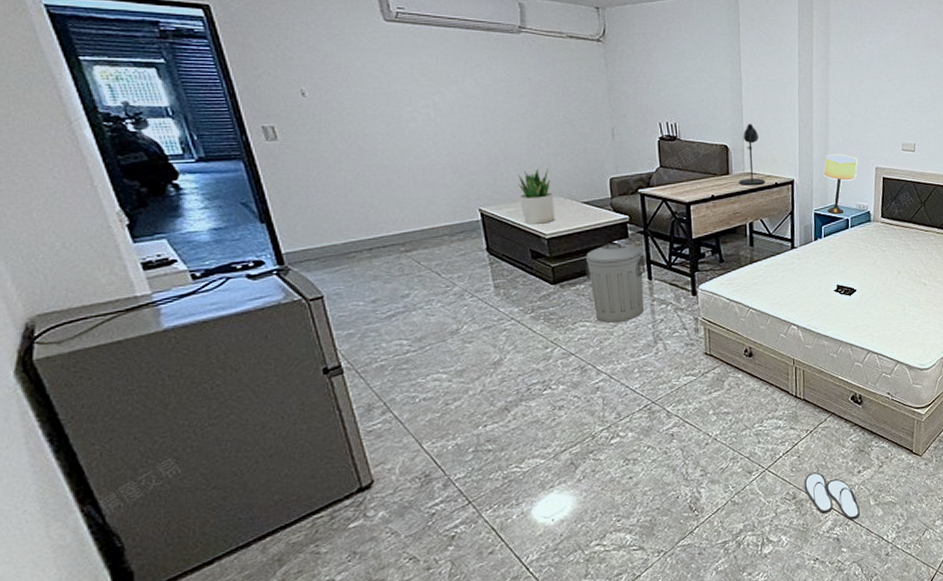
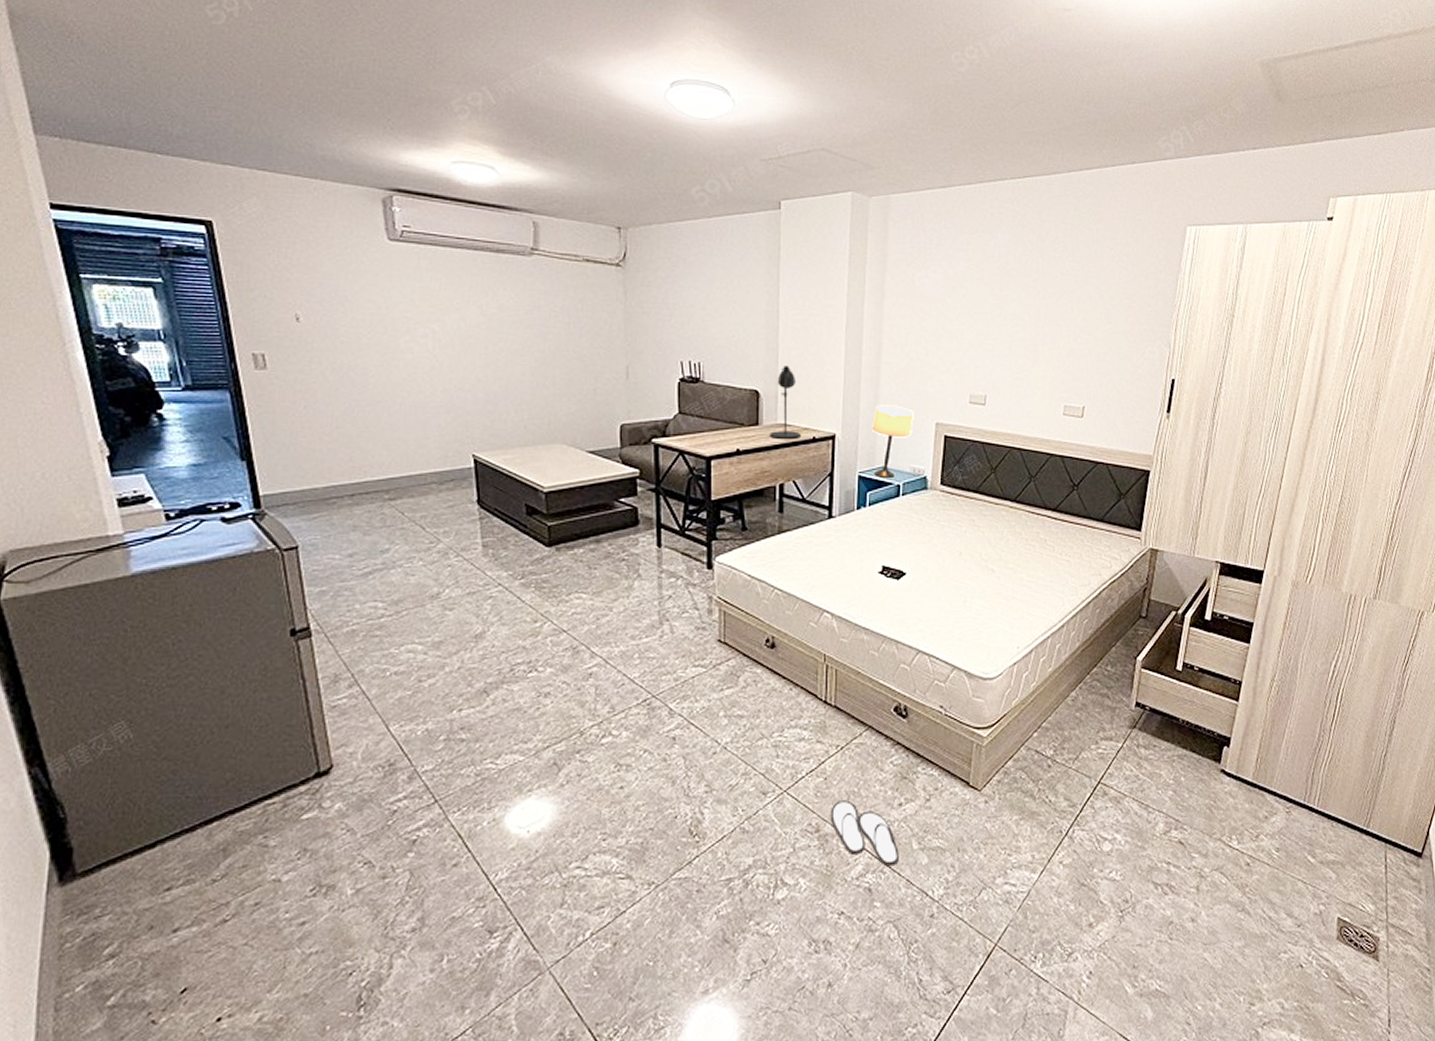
planter: present [518,168,555,224] -> none [518,410,556,475]
trash can: present [585,243,646,323] -> none [586,501,655,596]

